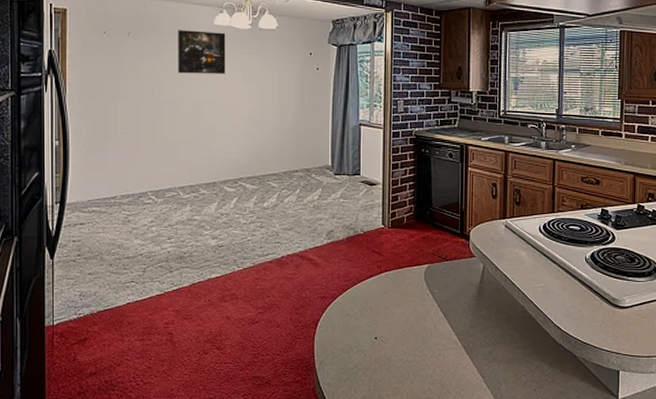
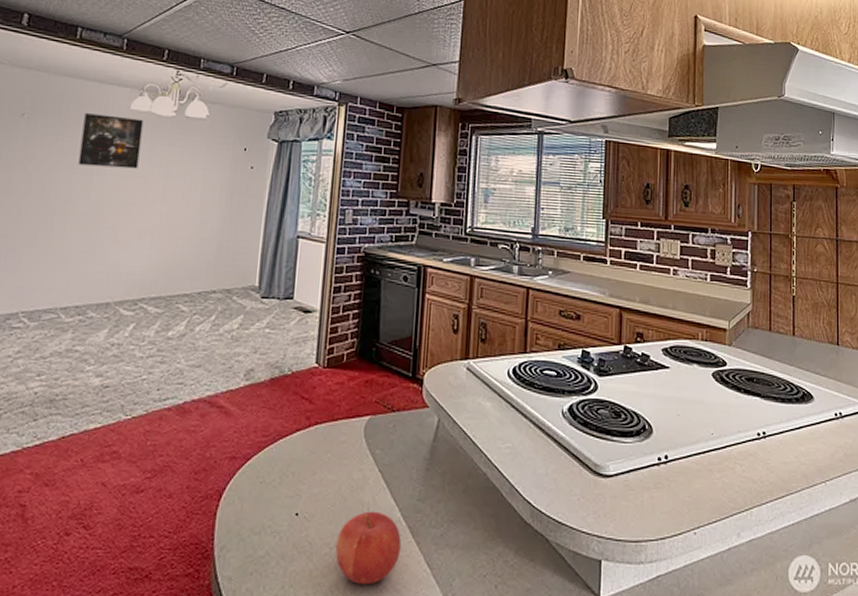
fruit: none [407,335,458,389] -> present [335,511,401,585]

